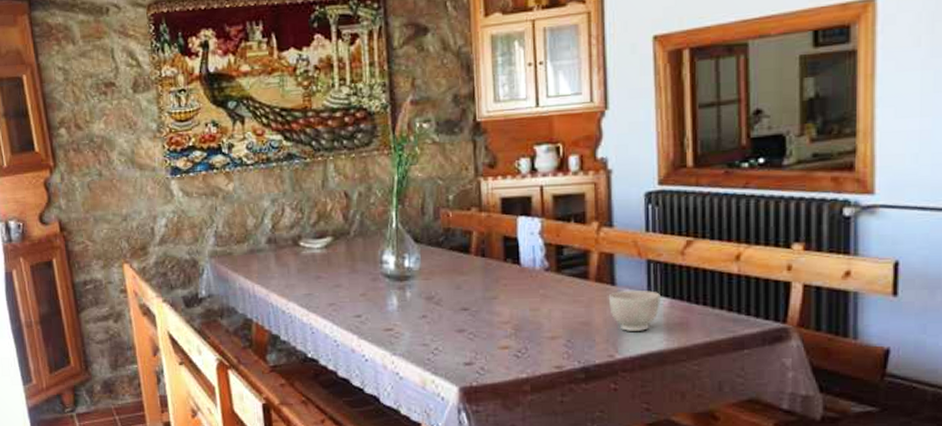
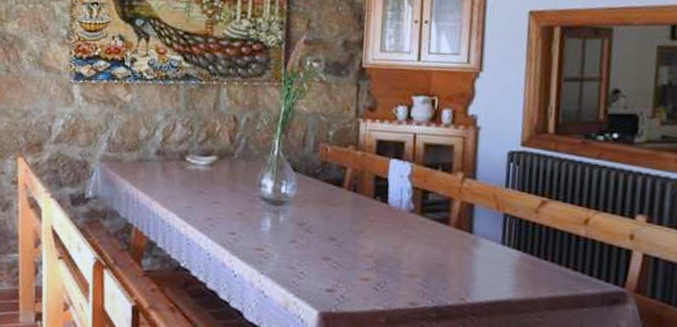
bowl: present [608,291,660,331] -> none [465,239,513,279]

